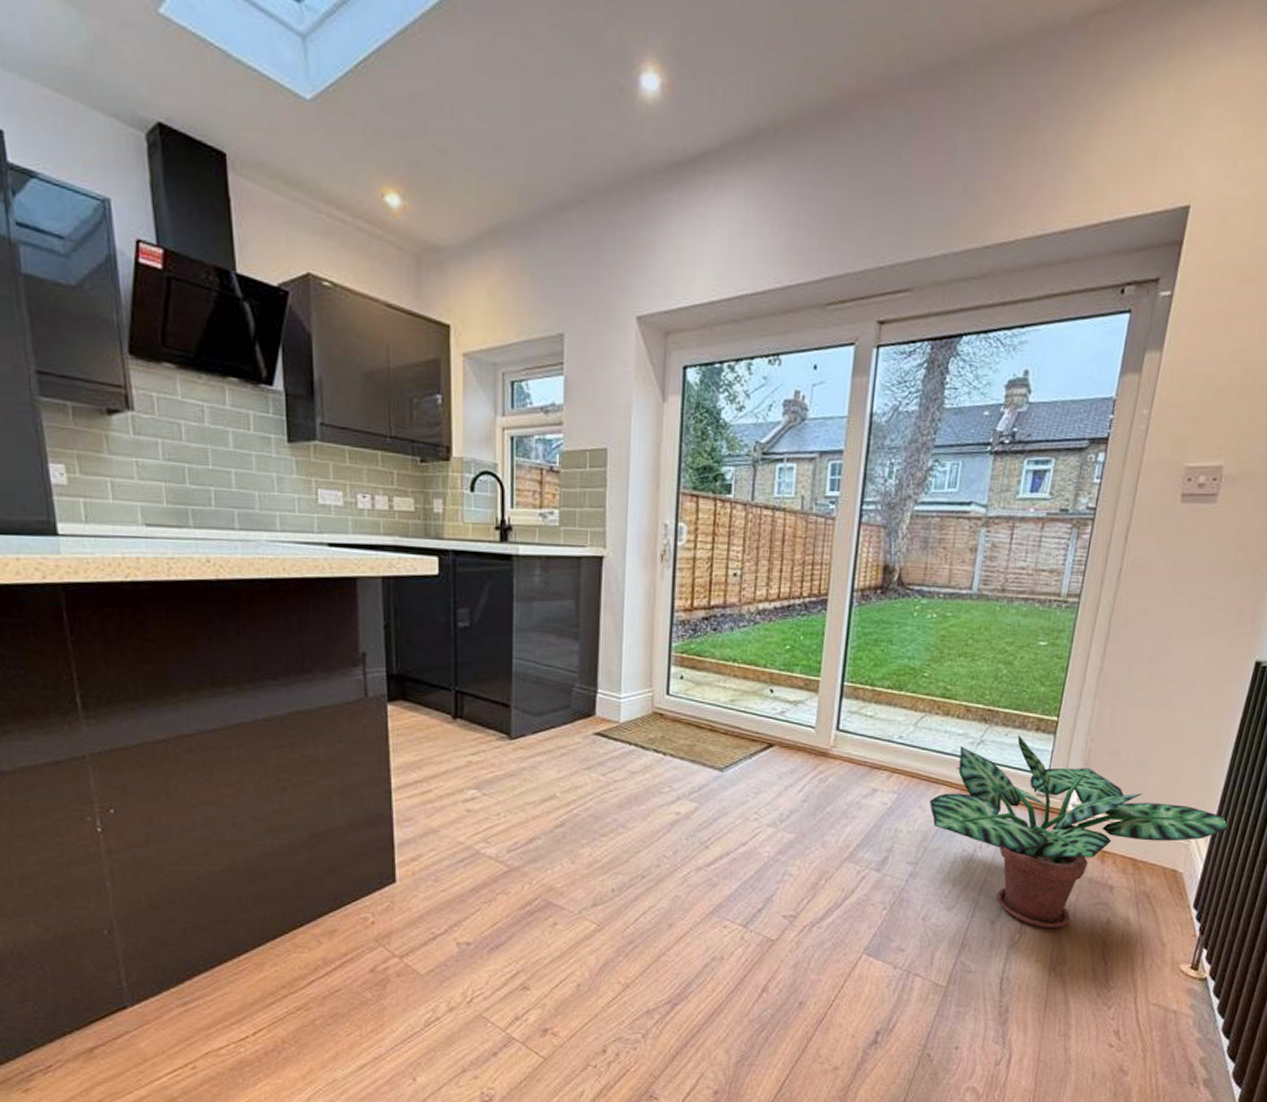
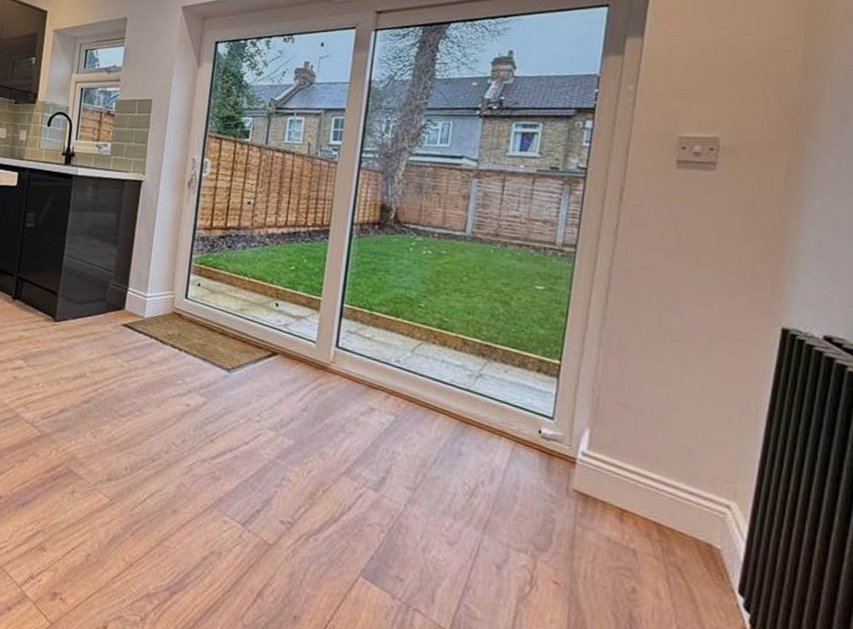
potted plant: present [929,734,1230,929] -> none [428,373,774,587]

